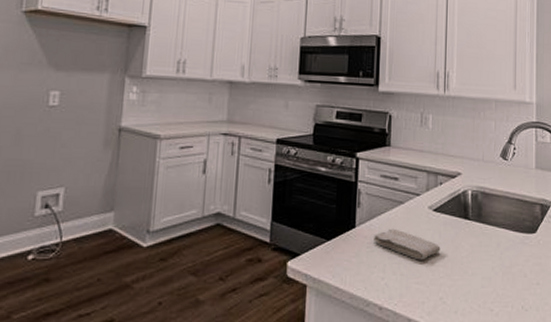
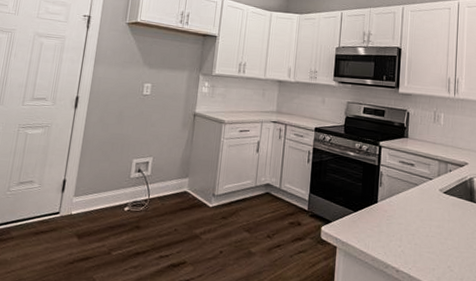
washcloth: present [374,228,441,260] -> none [392,205,450,234]

